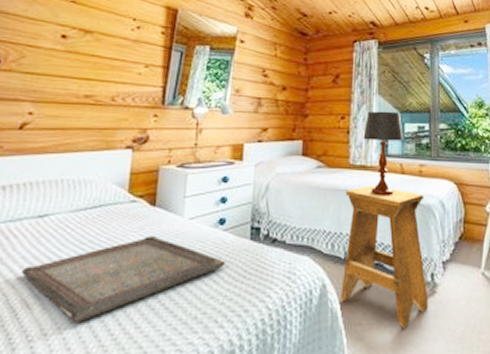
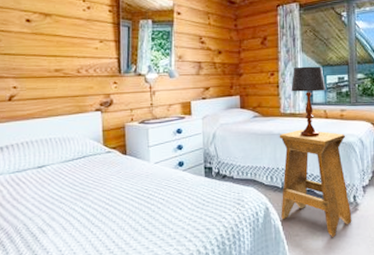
serving tray: present [22,236,226,324] -> none [34,178,188,243]

